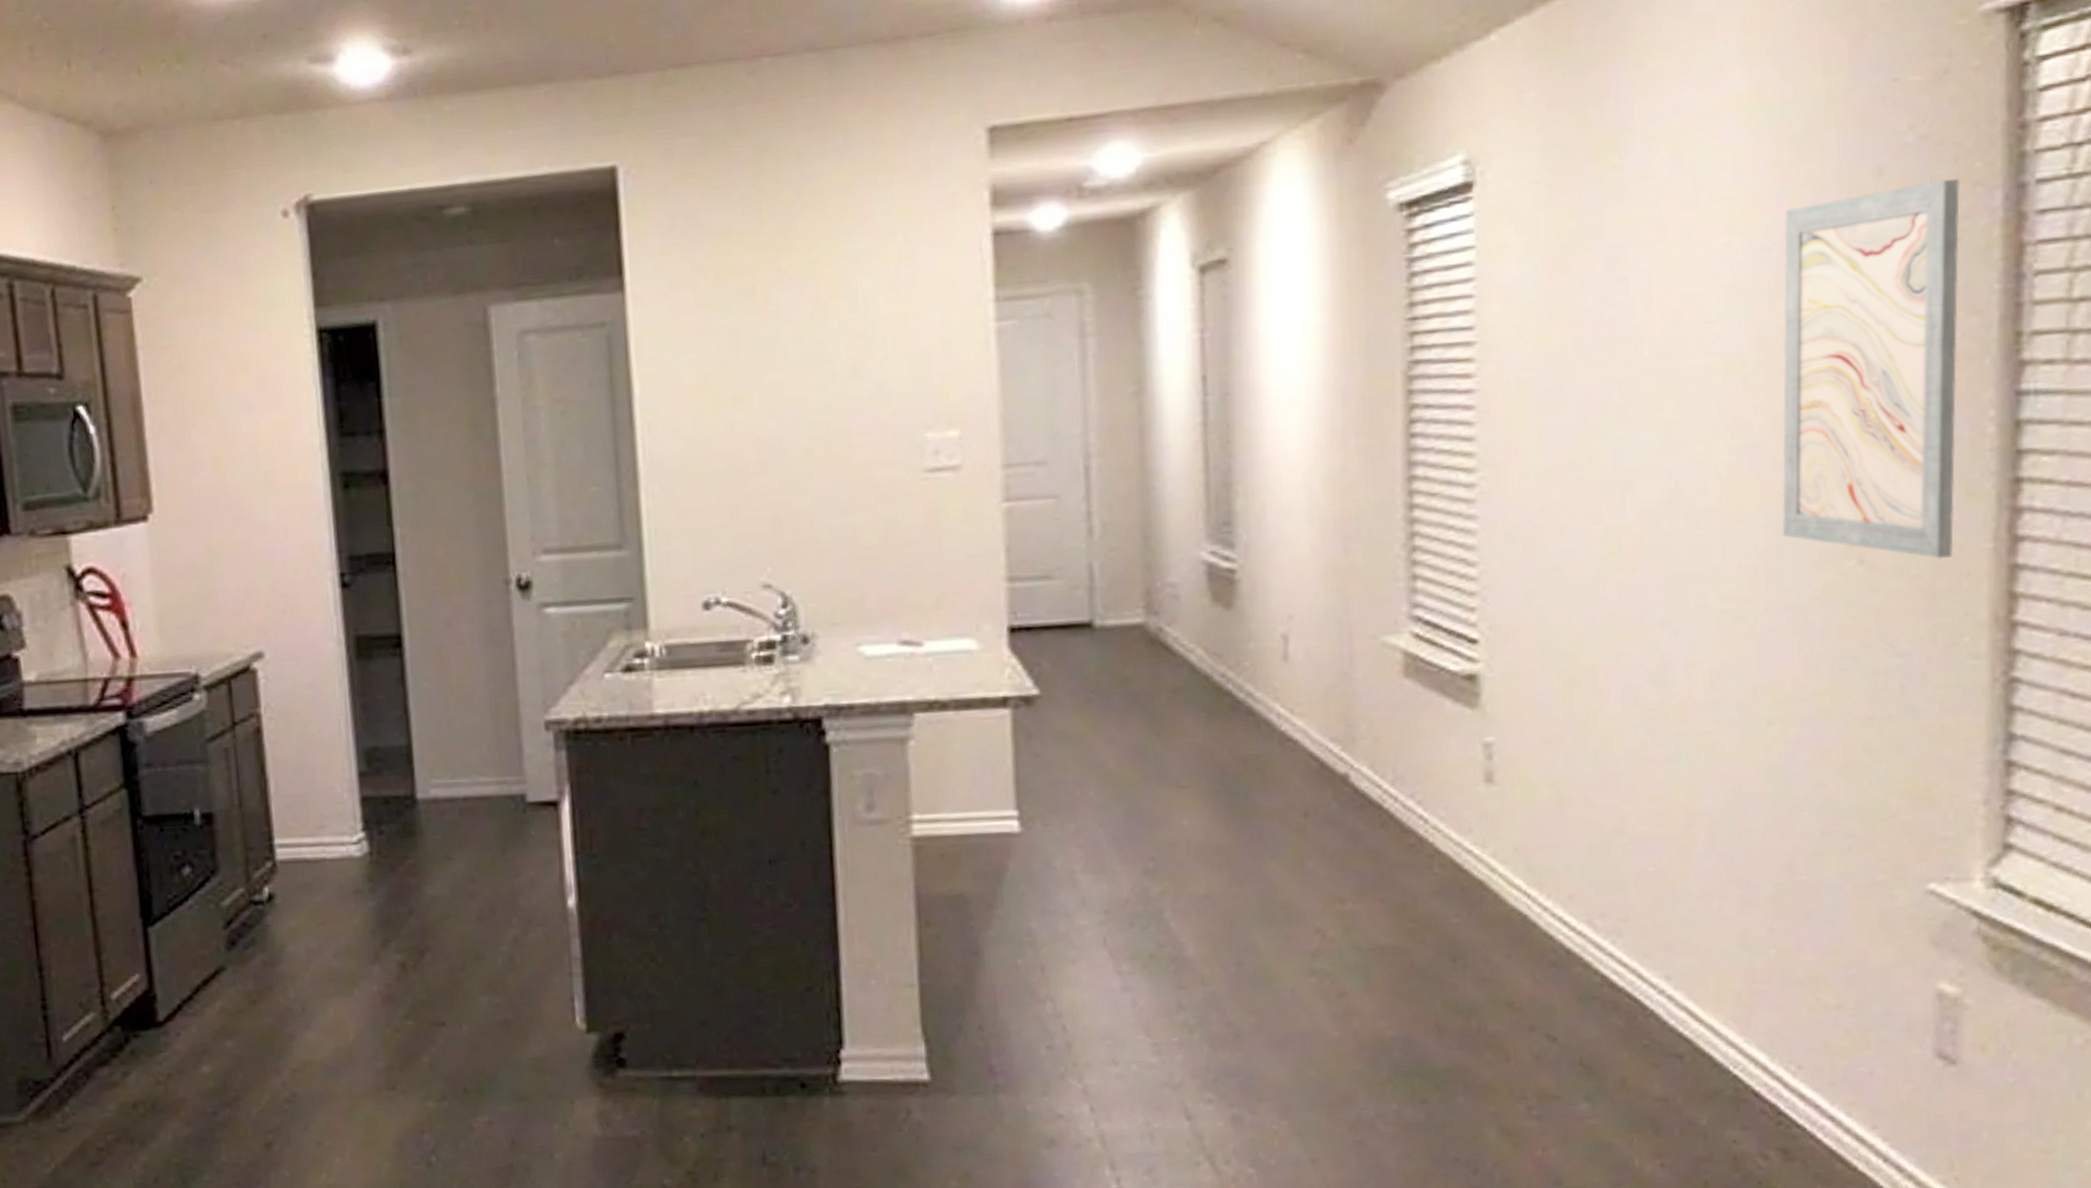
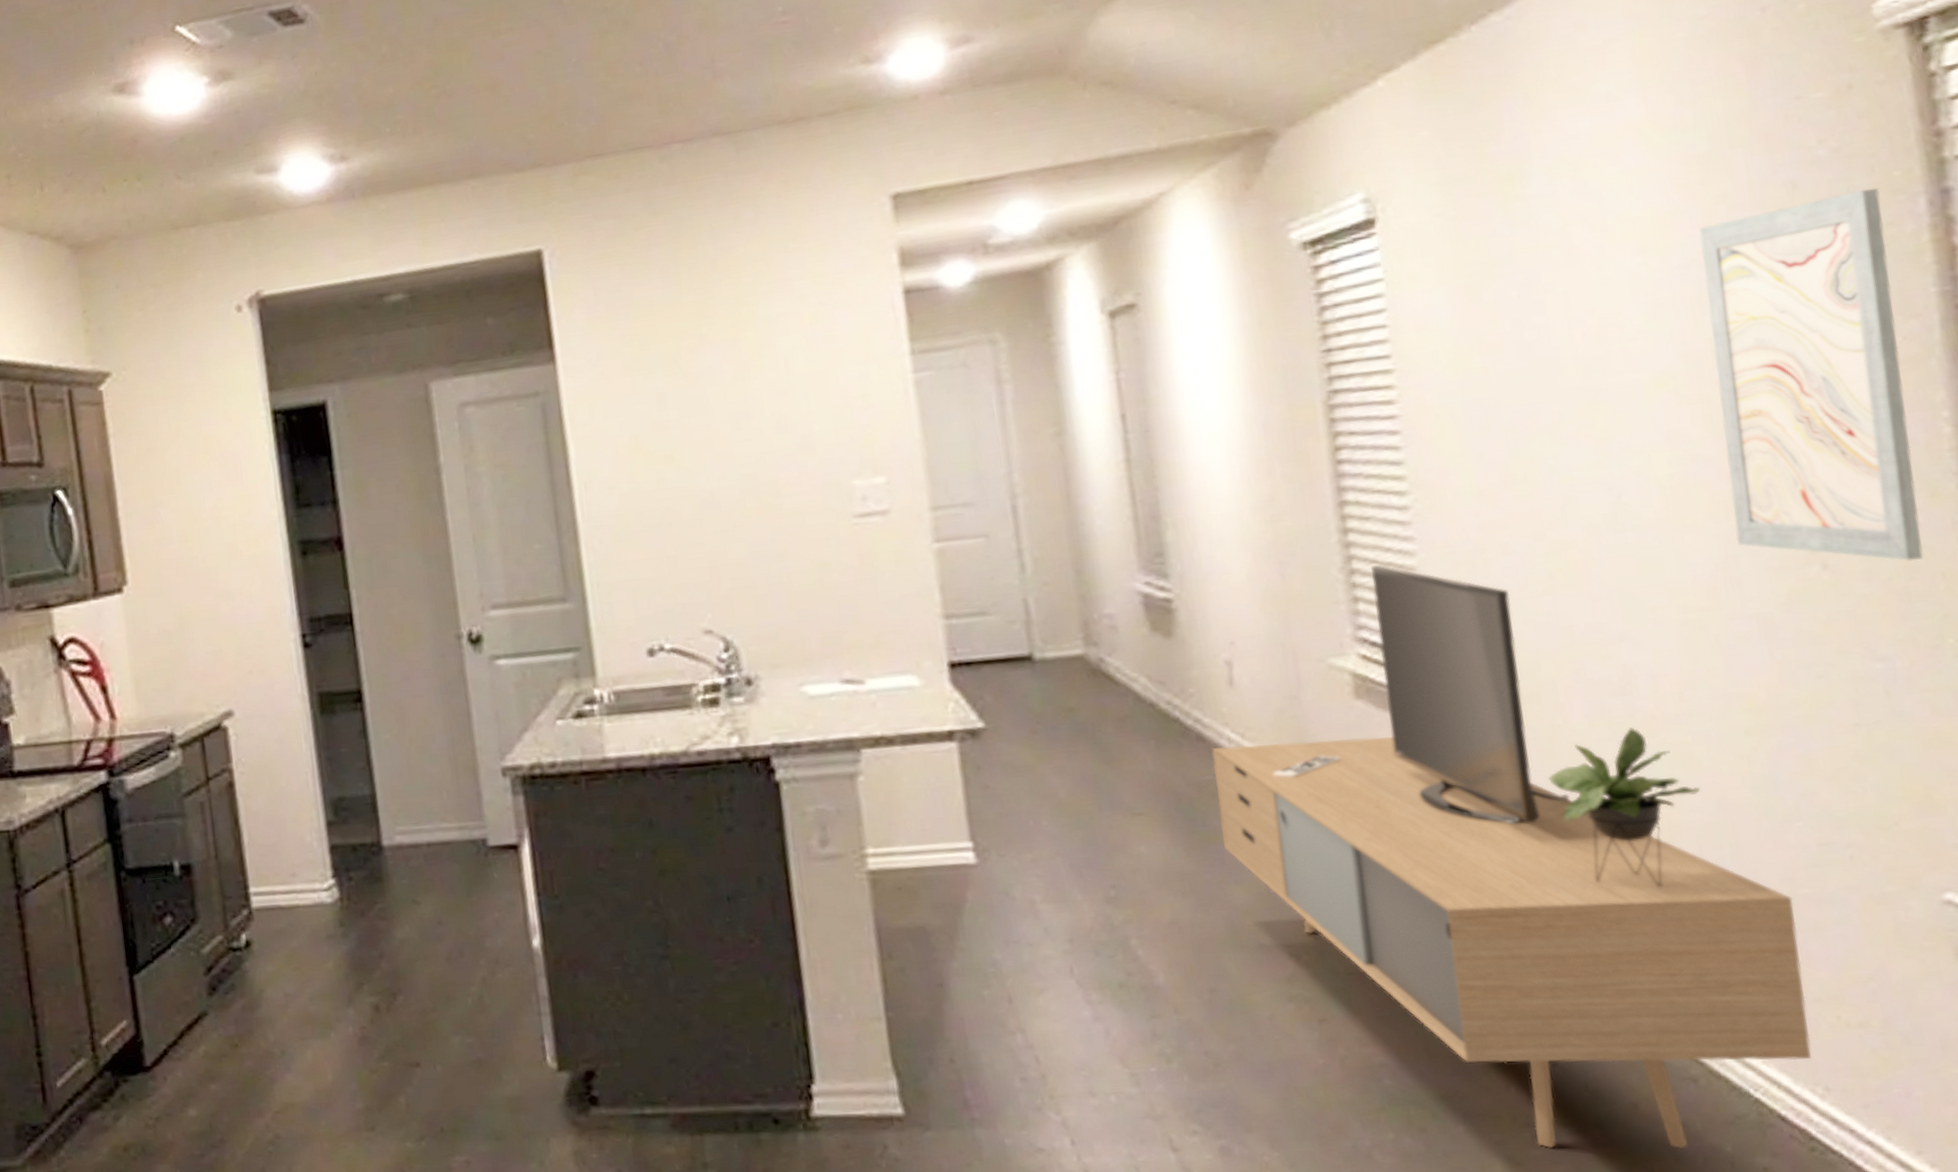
media console: none [1260,543,1792,1121] -> present [1212,565,1812,1149]

